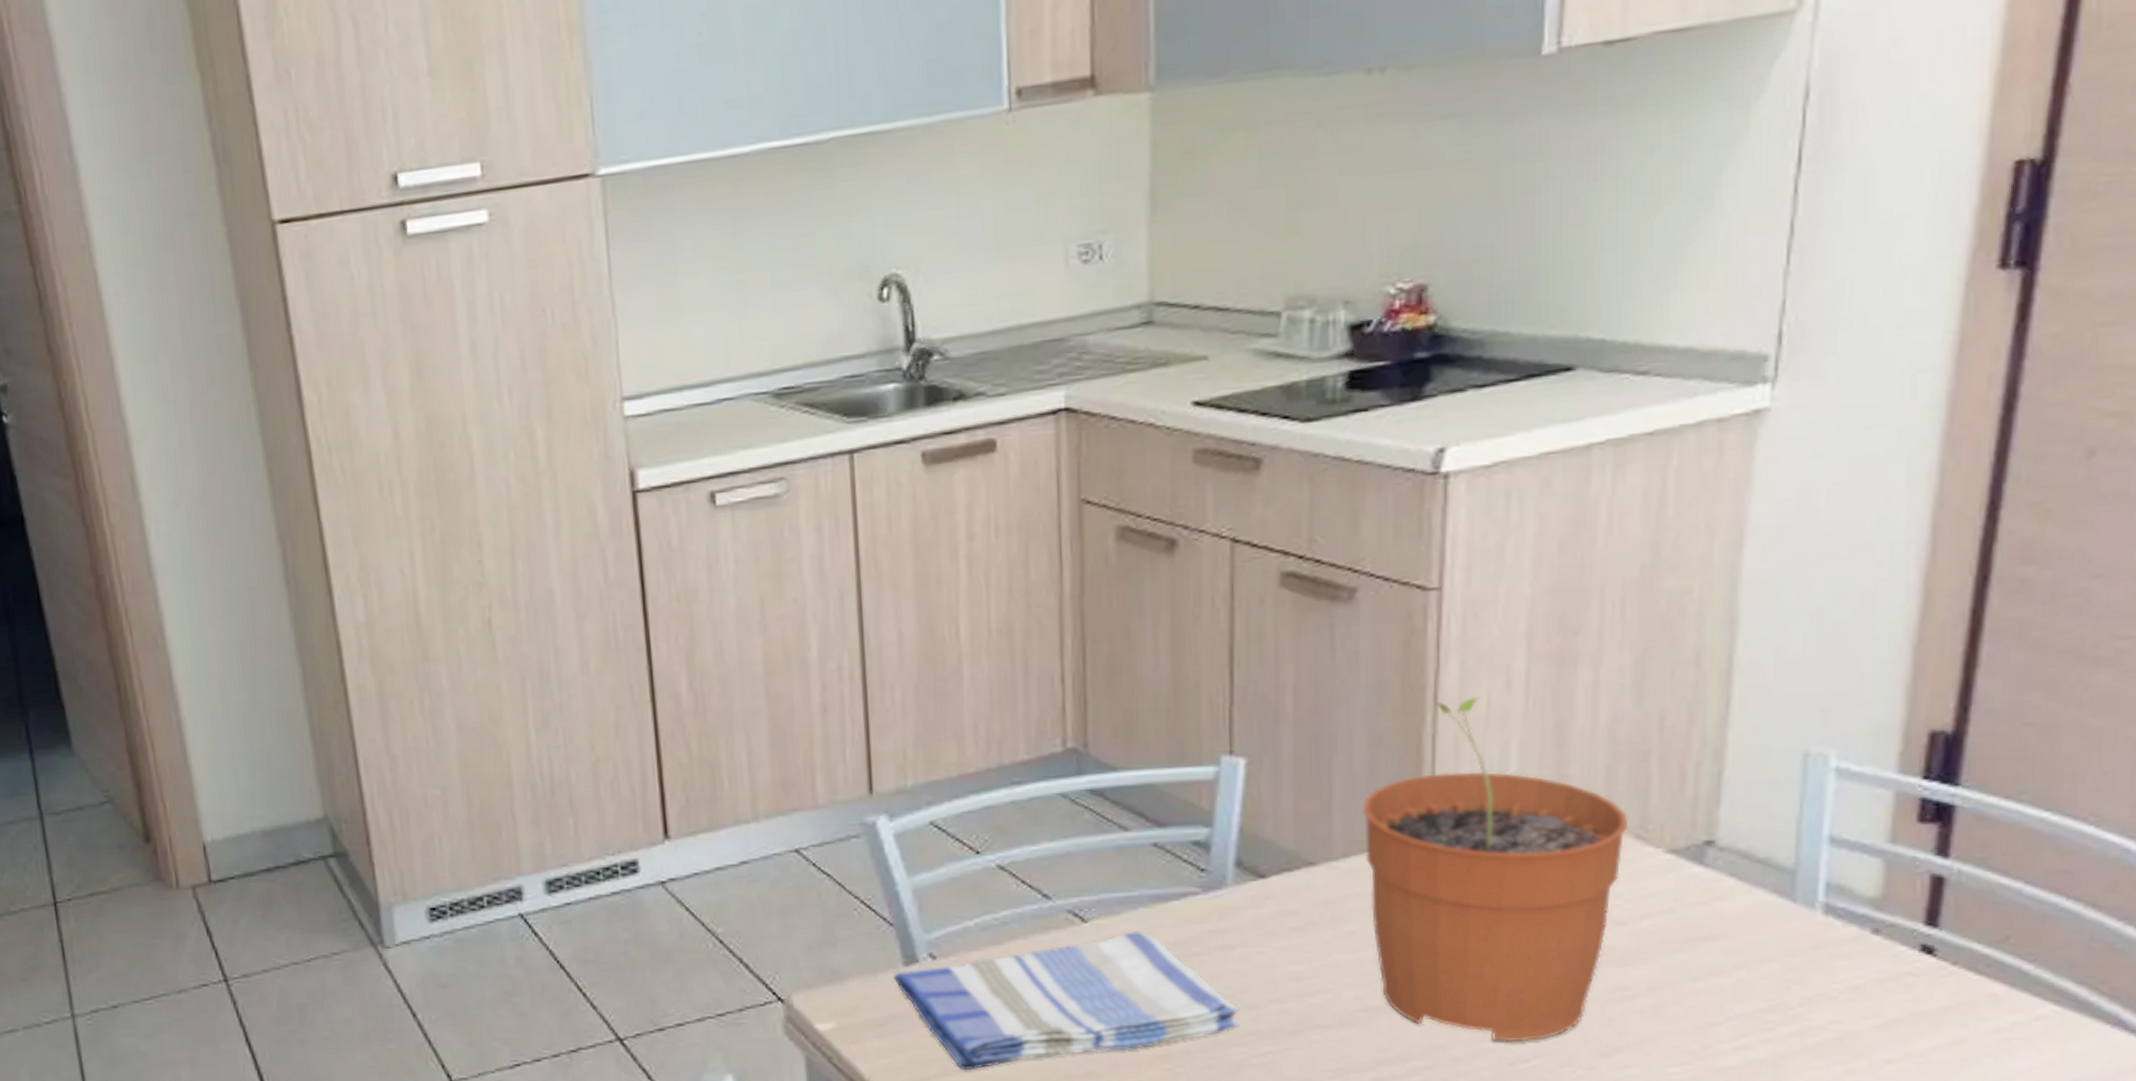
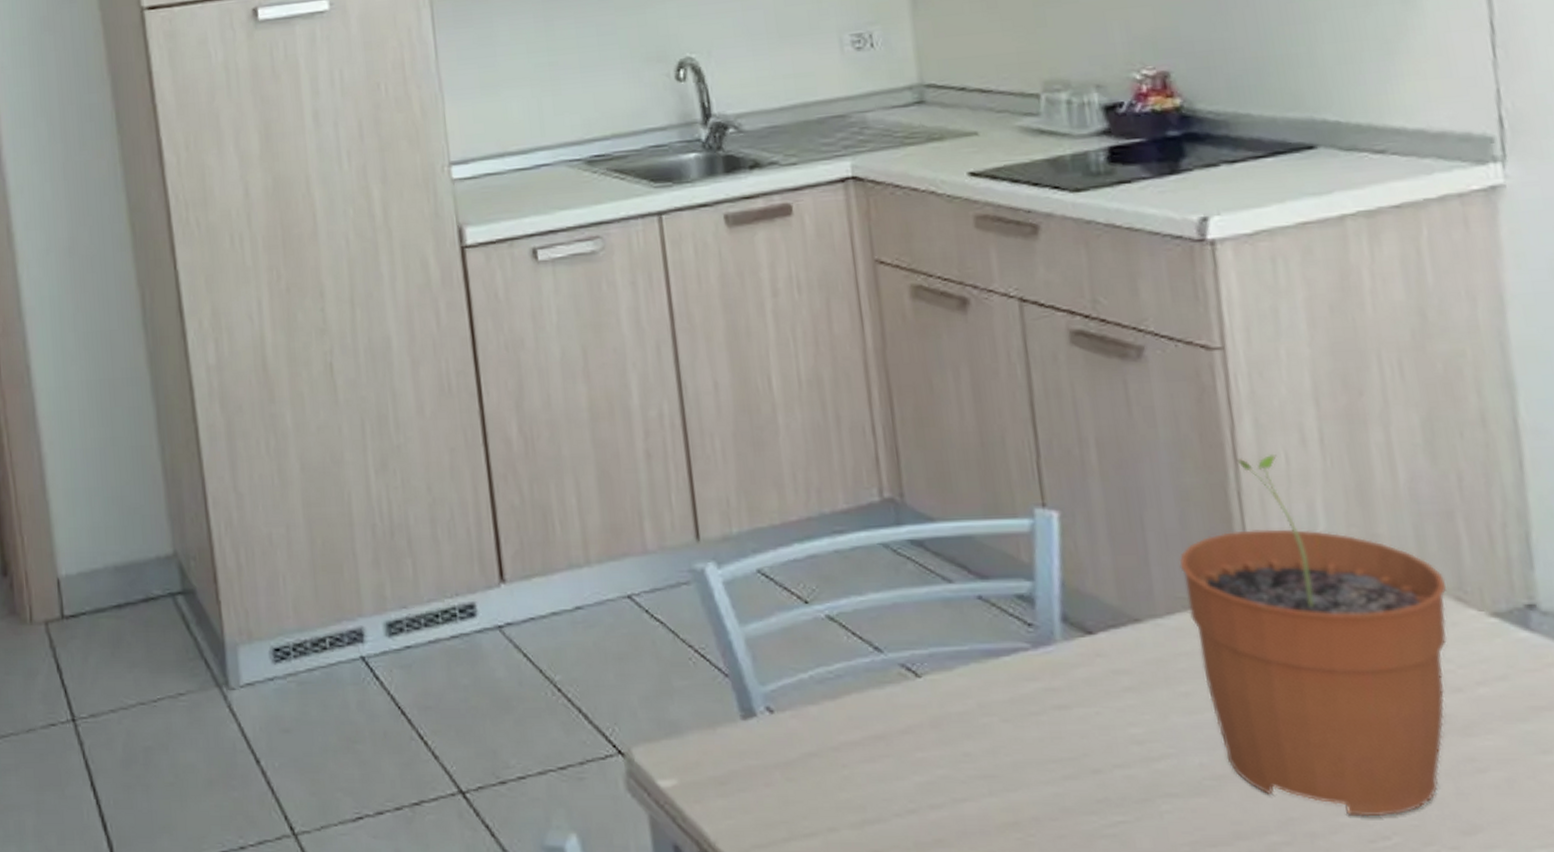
dish towel: present [893,930,1240,1071] -> none [731,687,1085,835]

